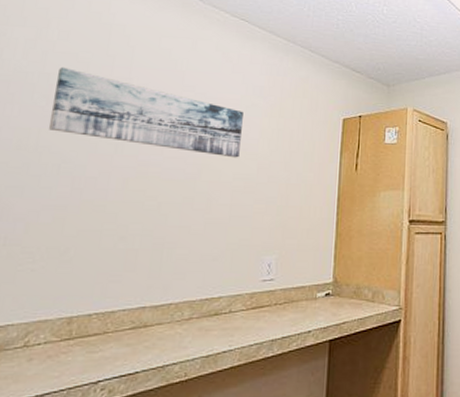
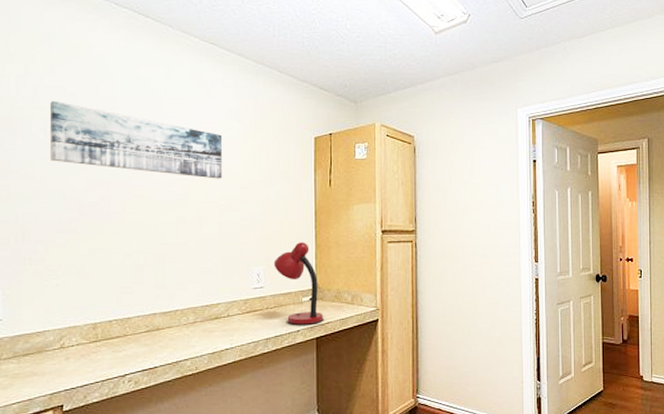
desk lamp: none [287,230,340,326] -> present [274,242,324,326]

